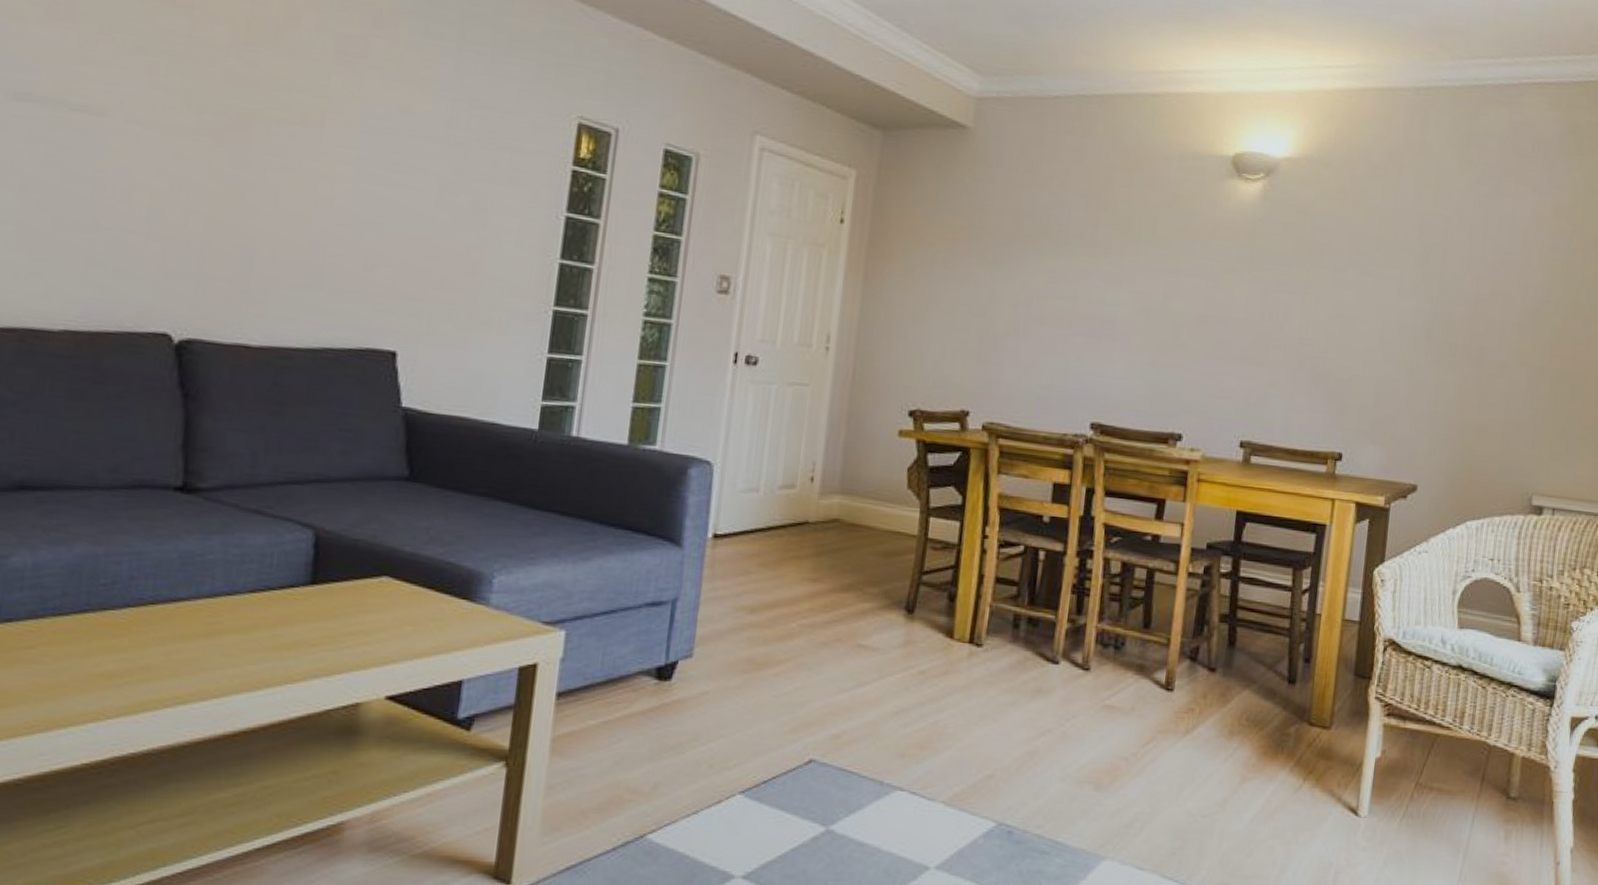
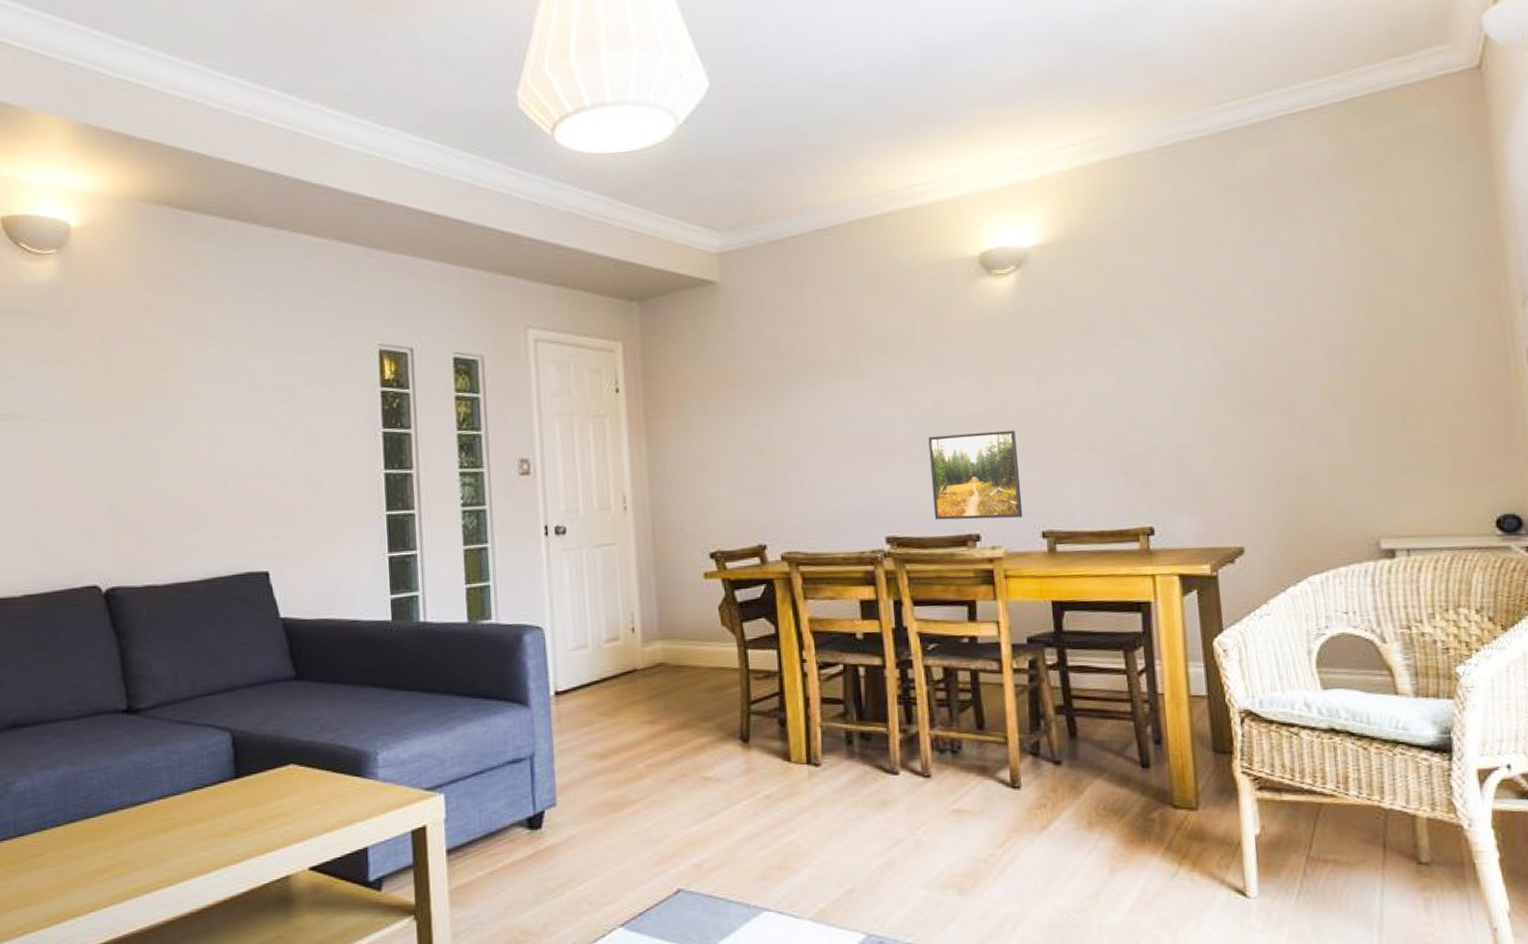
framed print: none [1141,328,1234,425] -> present [928,430,1023,520]

